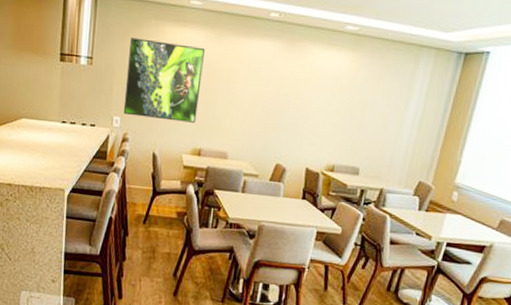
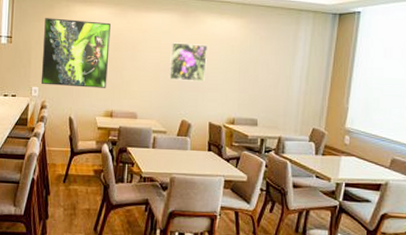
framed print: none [265,75,313,122] -> present [168,42,208,82]

